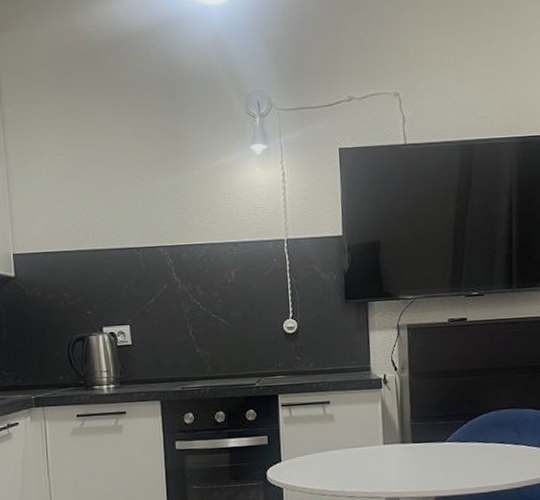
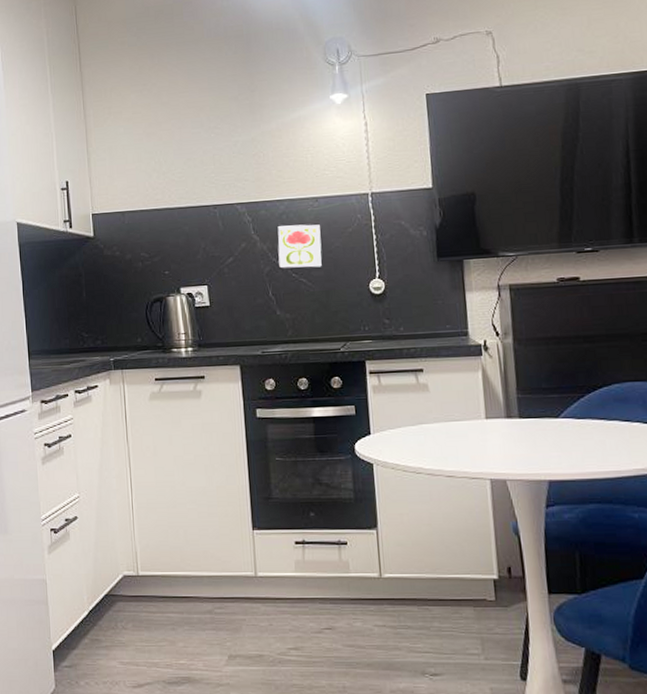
decorative tile: none [198,267,240,309] -> present [277,224,322,269]

